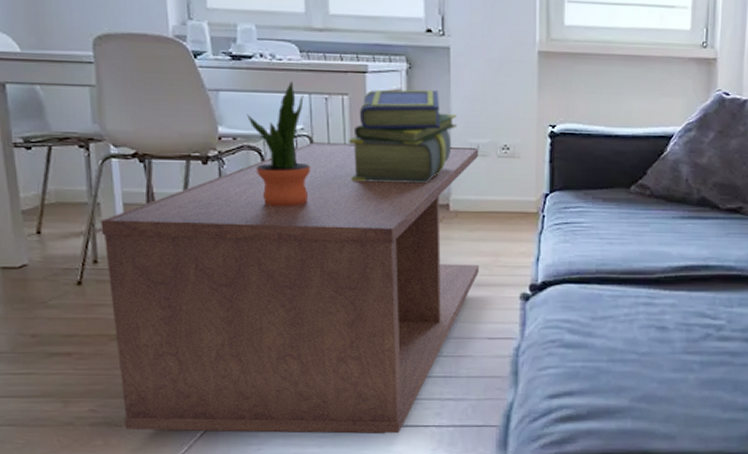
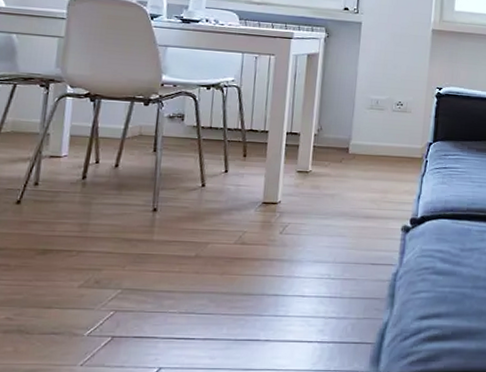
coffee table: present [100,142,479,435] -> none [35,92,377,348]
potted plant: present [247,81,312,207] -> none [188,42,238,145]
stack of books: present [349,89,458,184] -> none [269,52,362,130]

